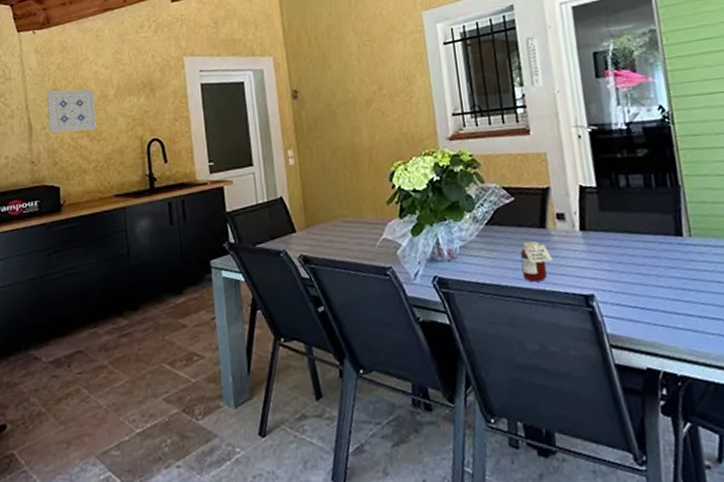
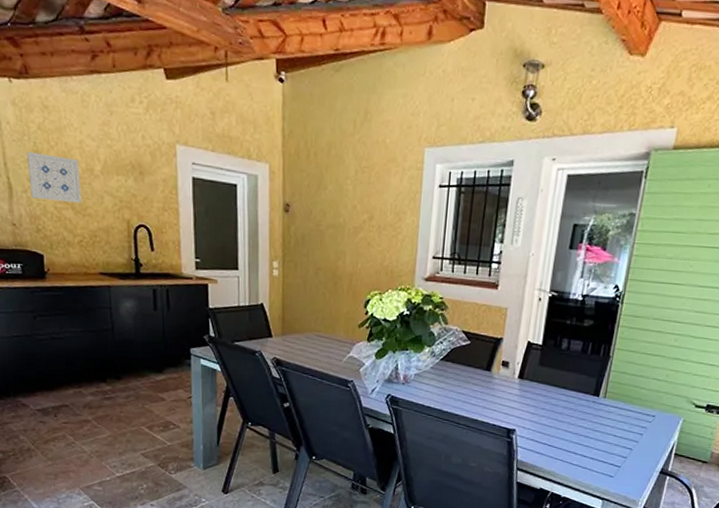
jar: present [520,241,553,282] -> none [462,380,490,413]

